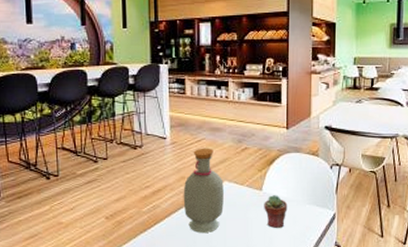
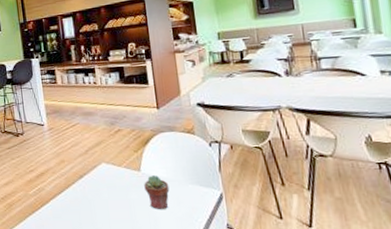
bottle: present [183,148,224,234] -> none [64,131,105,215]

